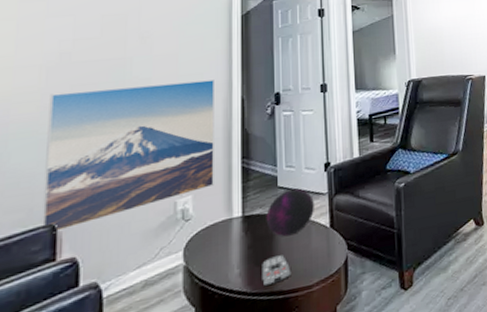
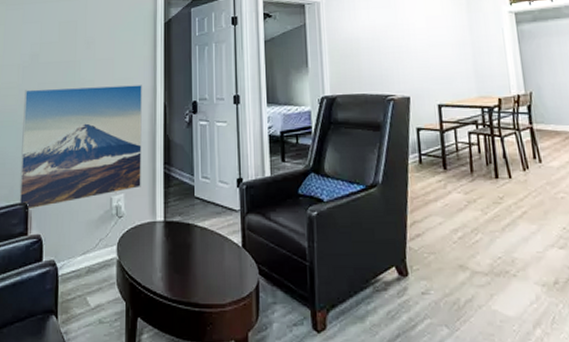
remote control: present [262,255,292,287] -> none [180,267,206,296]
decorative orb: present [266,188,315,237] -> none [184,201,228,249]

